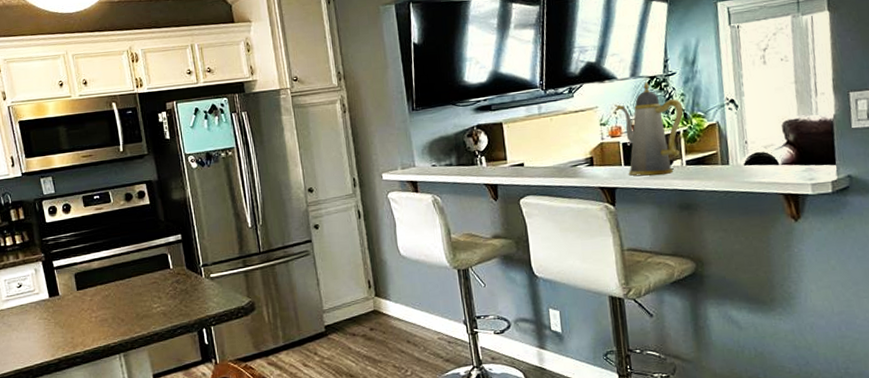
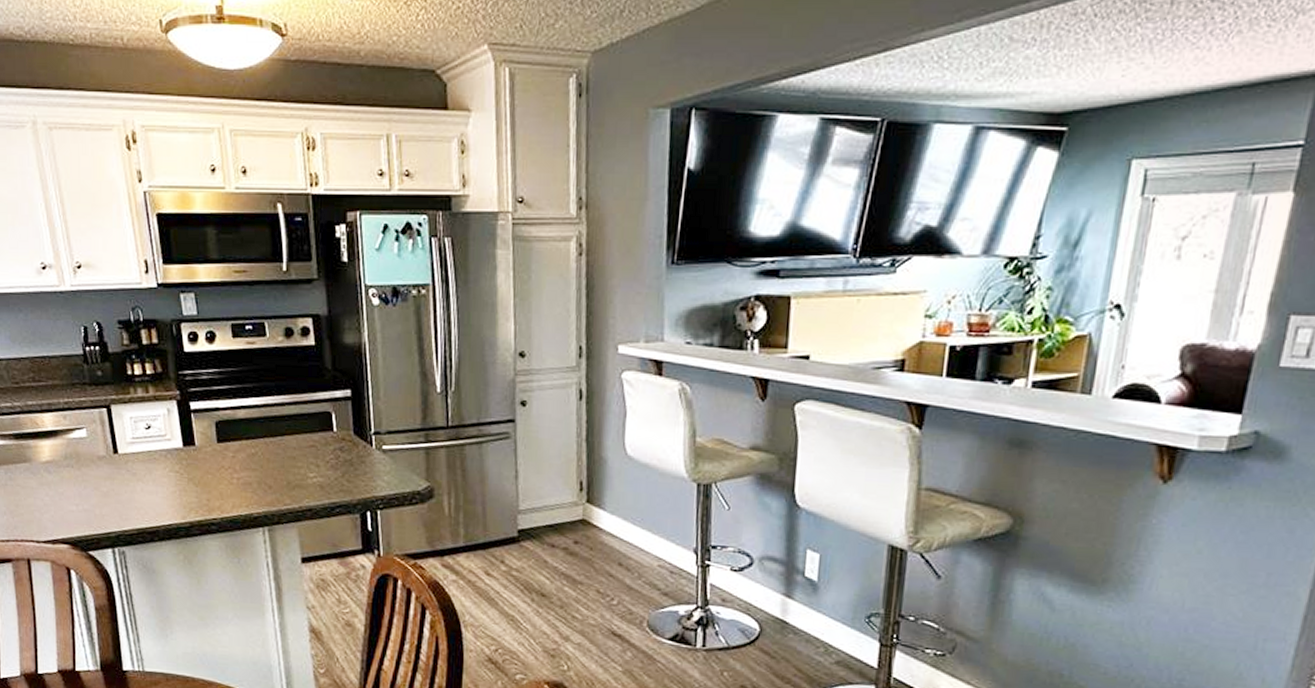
coffee pot: present [614,82,684,176] -> none [948,264,1046,396]

